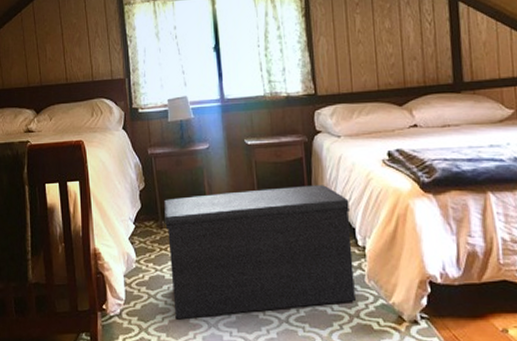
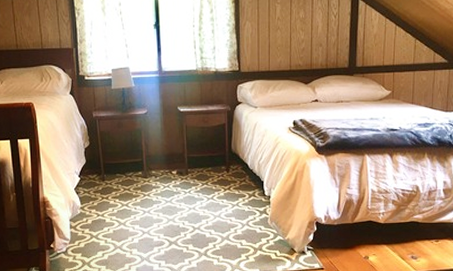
bench: present [164,185,356,320] -> none [106,147,260,255]

